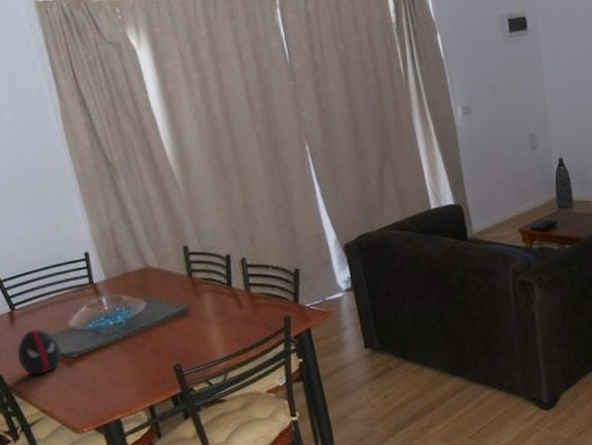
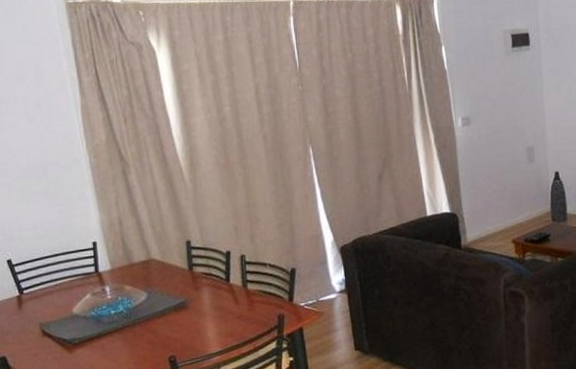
decorative egg: present [17,329,62,375] -> none [23,314,64,359]

